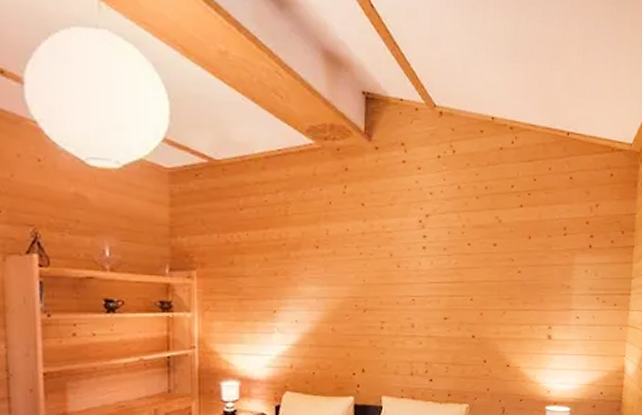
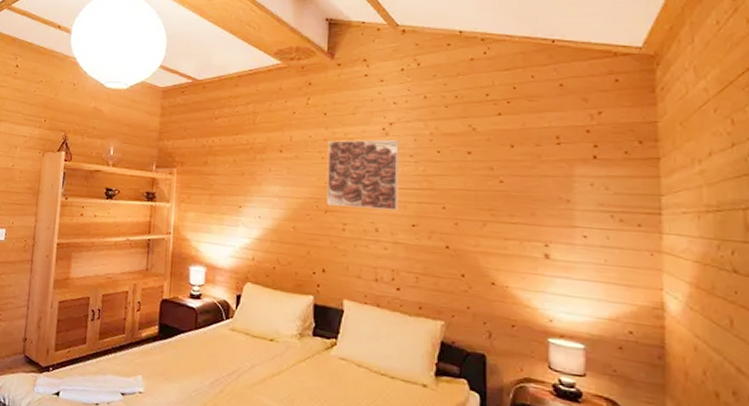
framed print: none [365,232,435,305] -> present [326,139,399,211]

